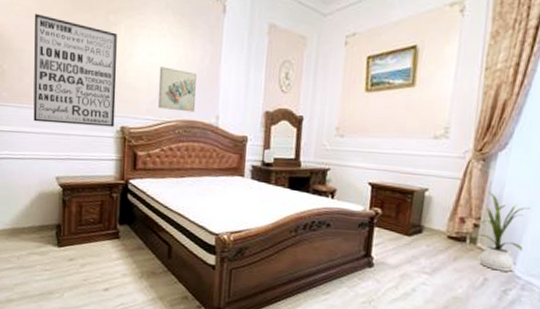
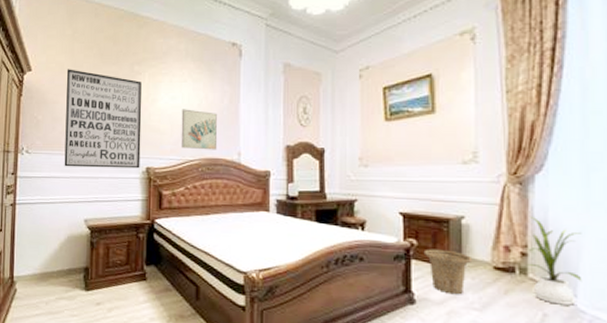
basket: none [386,218,430,260] -> present [423,249,473,295]

